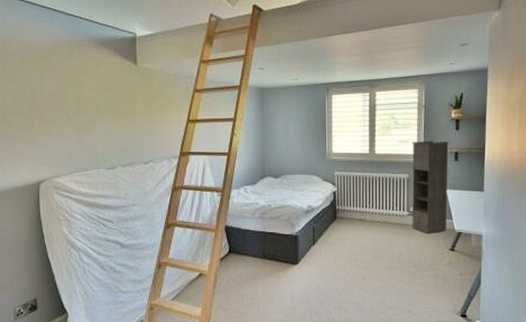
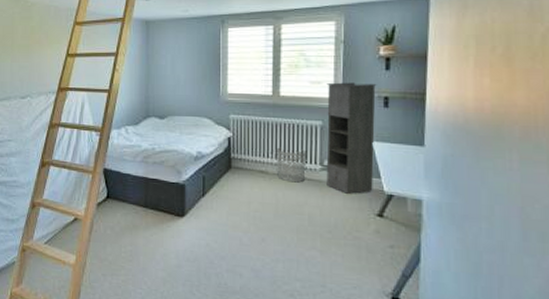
waste bin: none [373,198,397,227] -> present [277,147,307,183]

